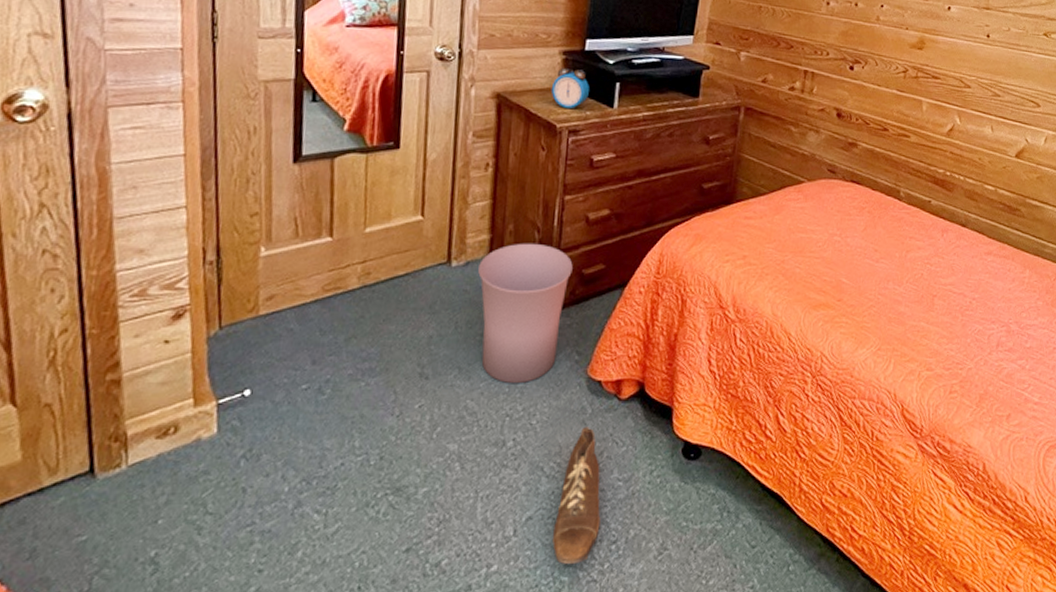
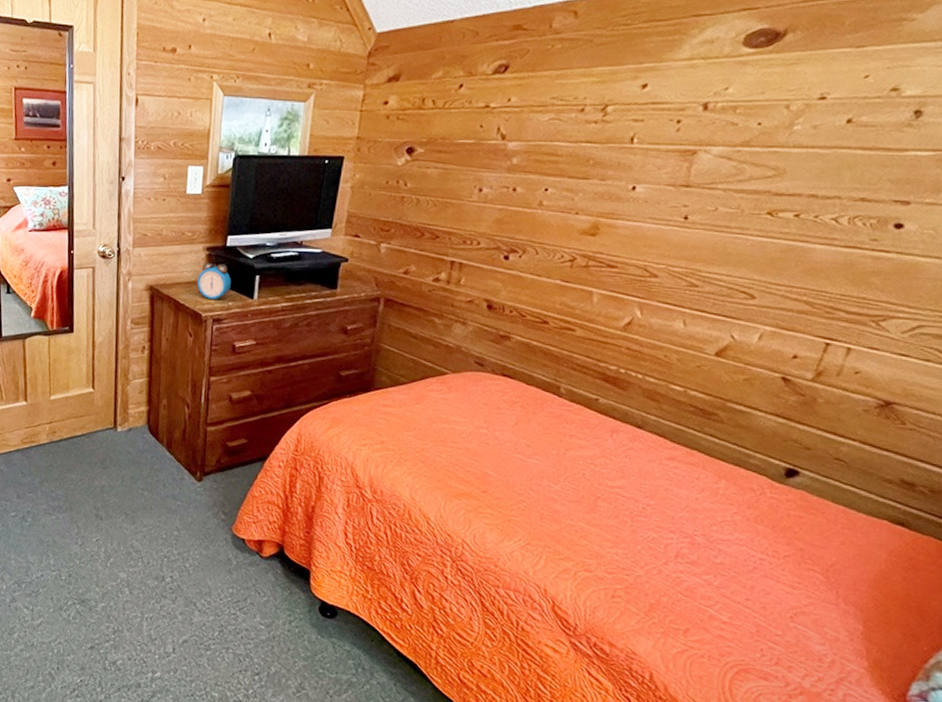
waste bin: present [478,243,573,383] -> none [139,416,218,532]
boot: present [553,426,601,565] -> none [205,575,245,686]

